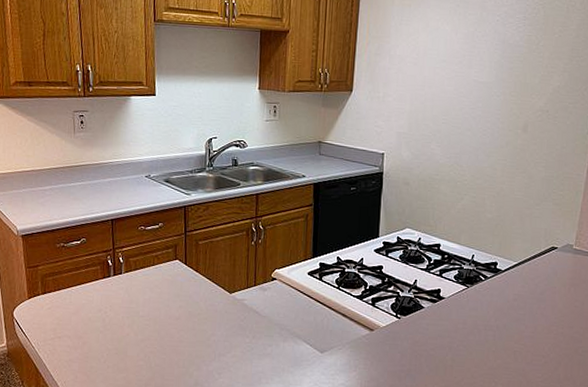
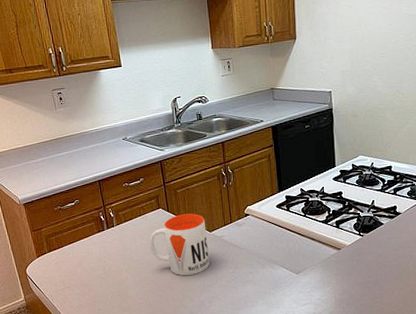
mug: none [159,269,226,341] -> present [149,213,210,276]

